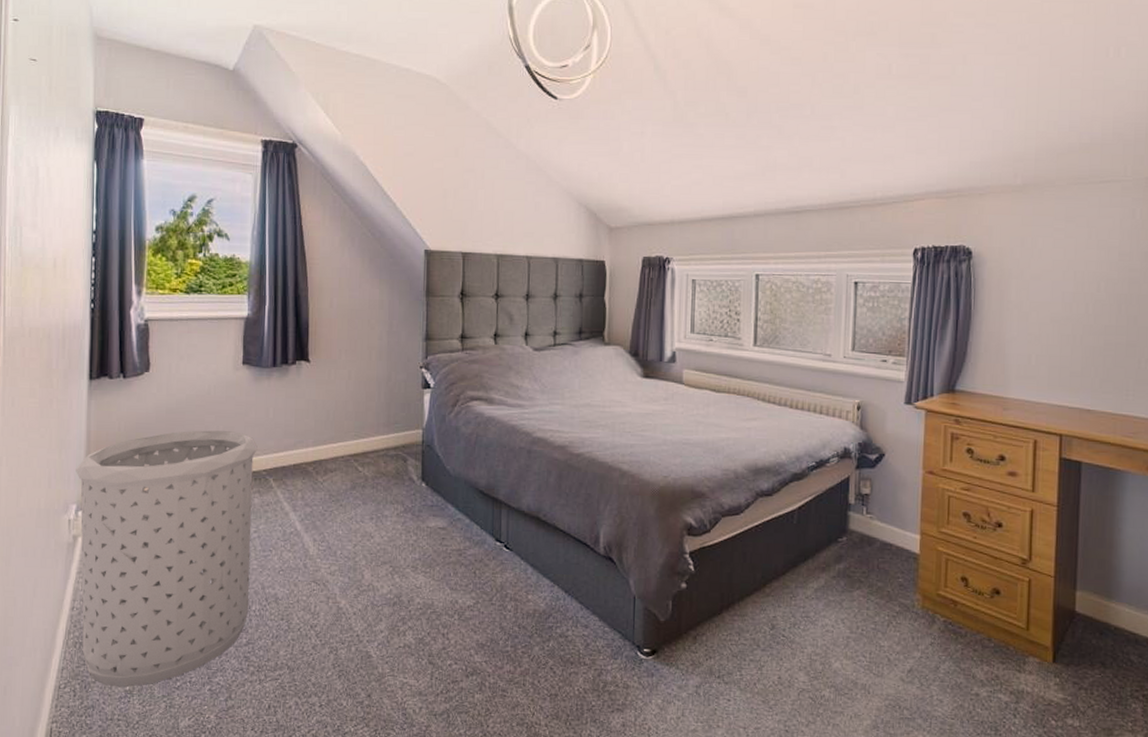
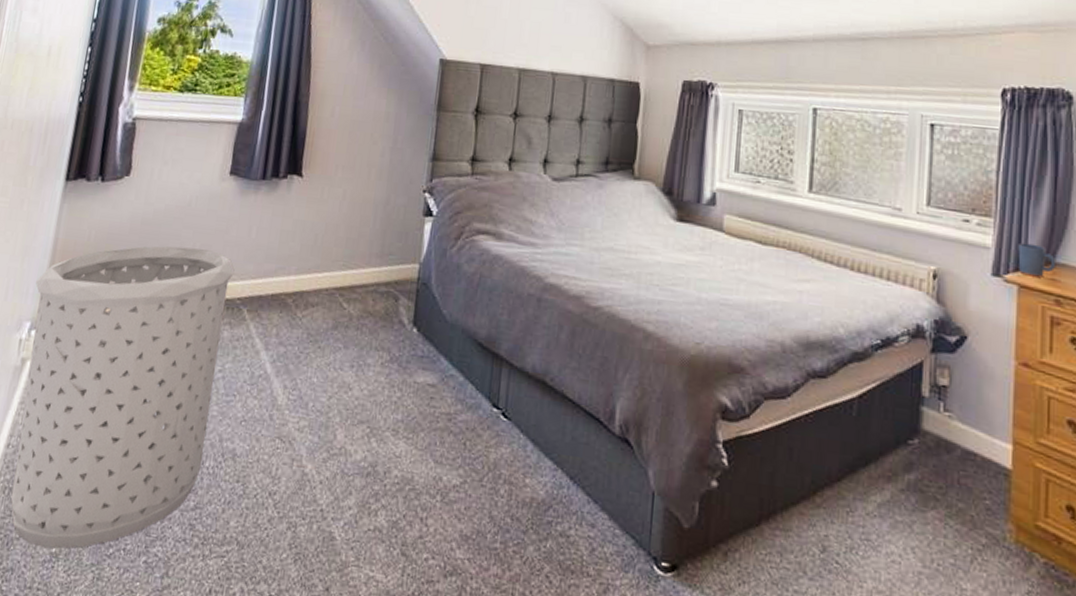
mug: none [926,375,956,403] -> present [1018,242,1056,278]

